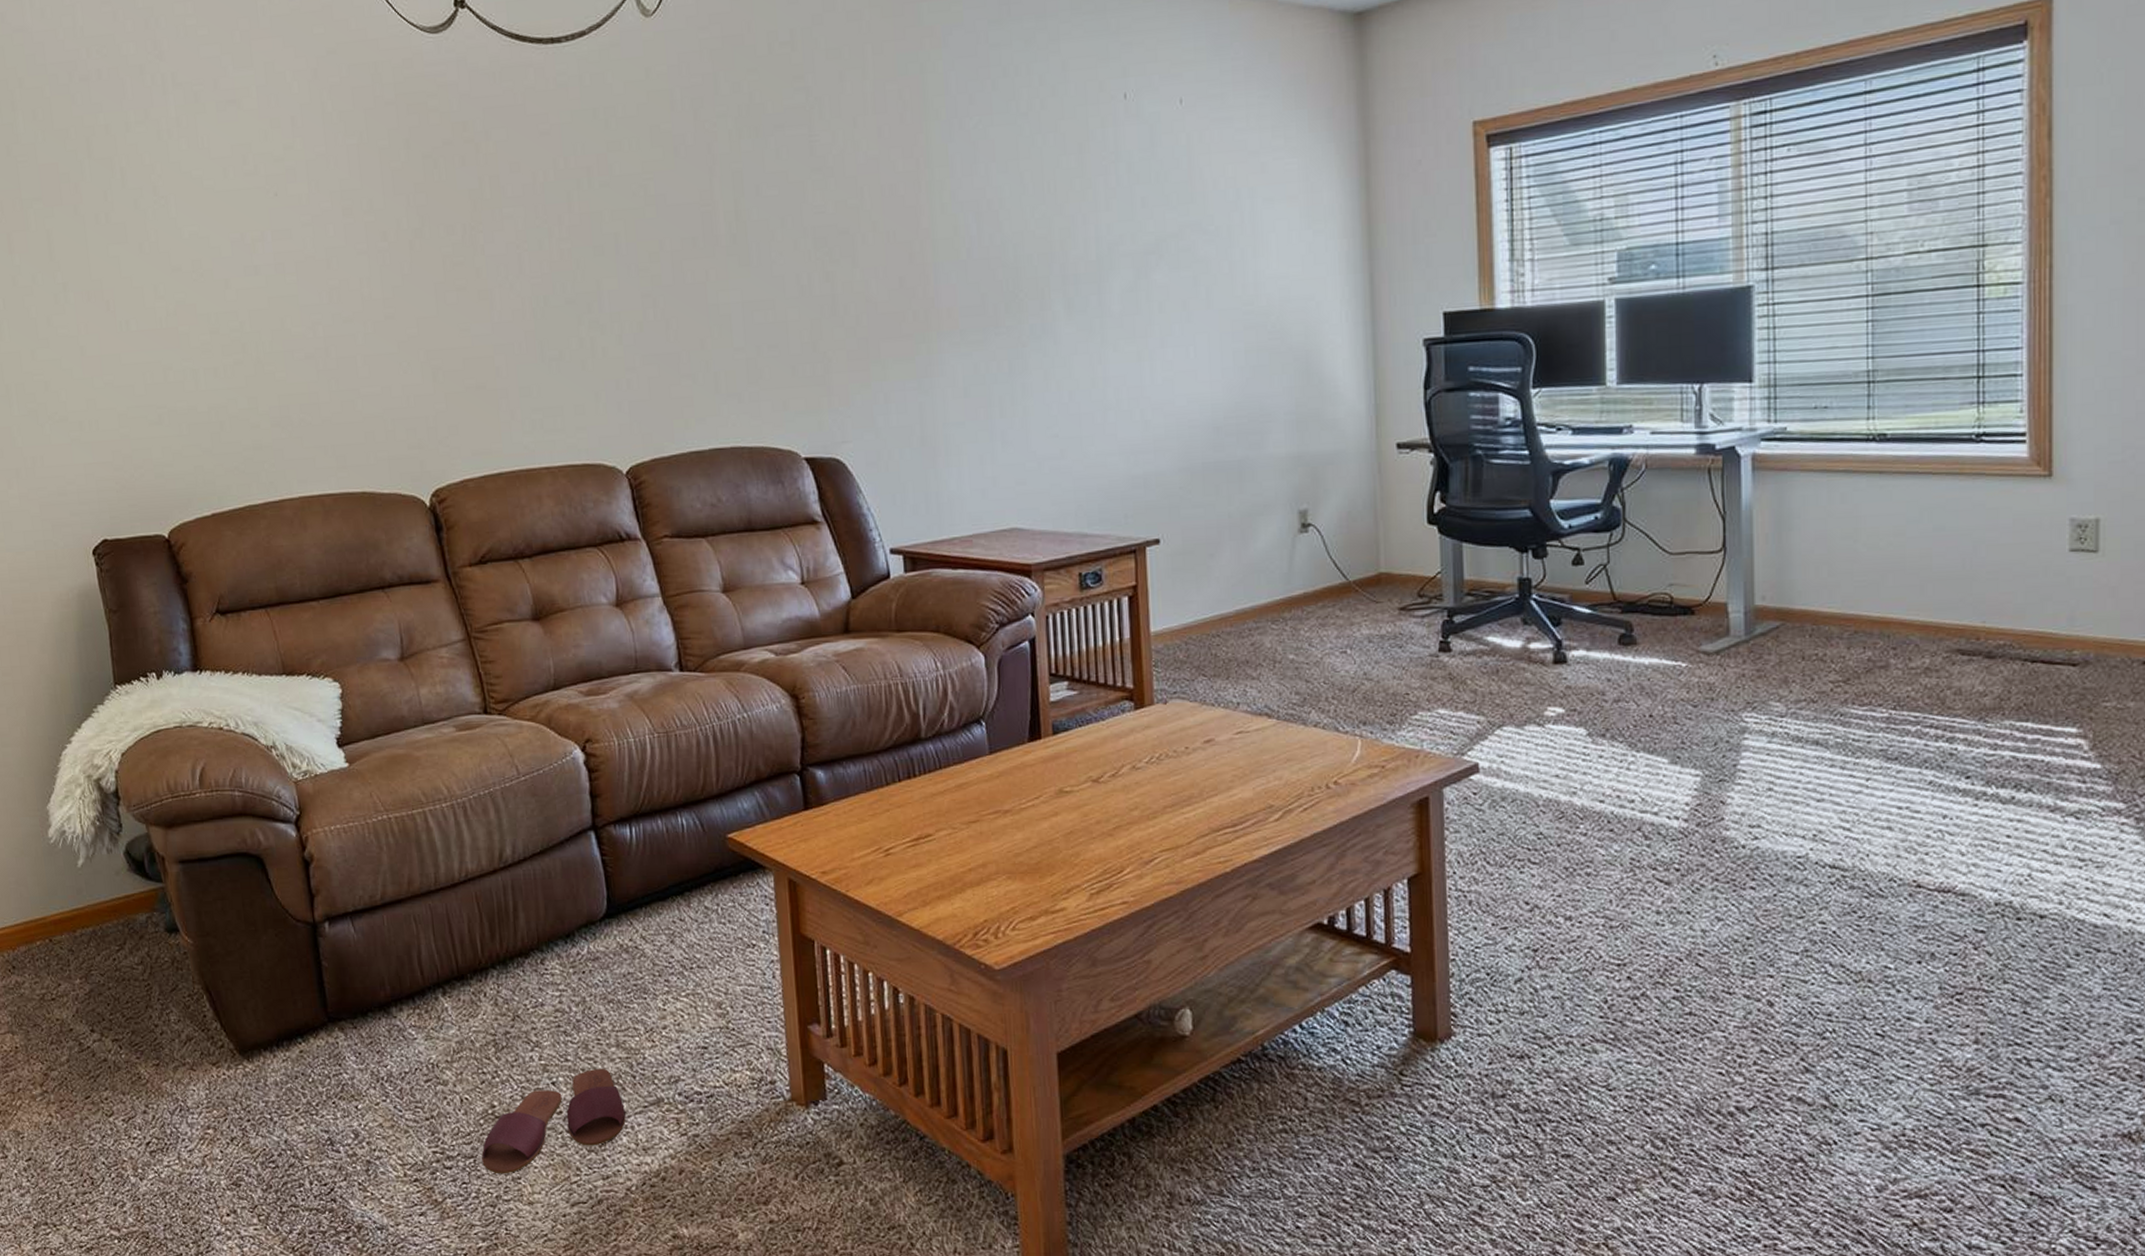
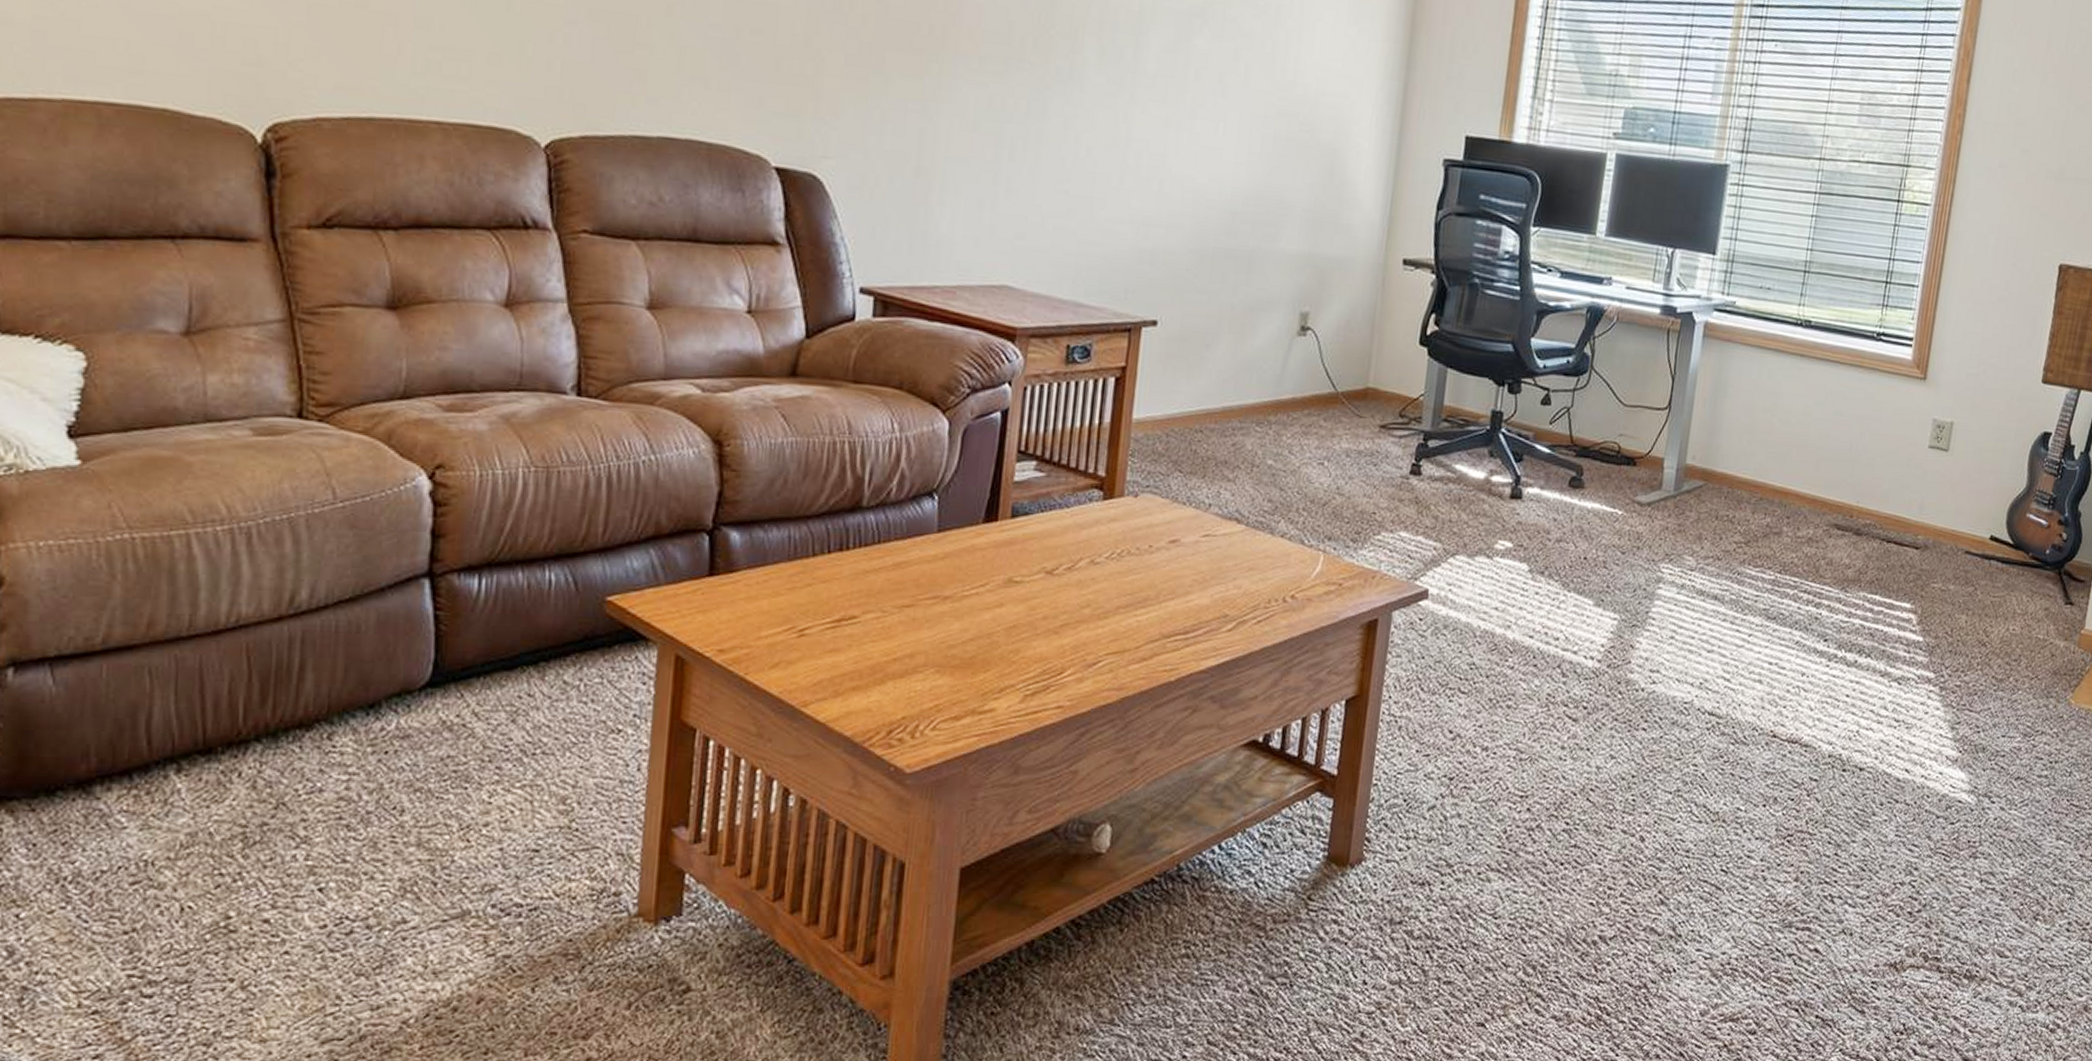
slippers: present [481,1068,626,1174] -> none [200,872,416,1004]

